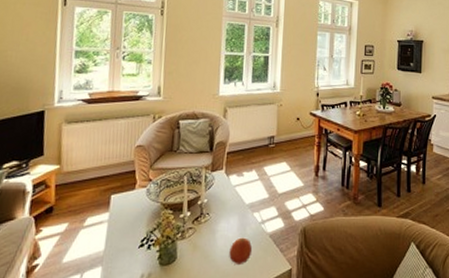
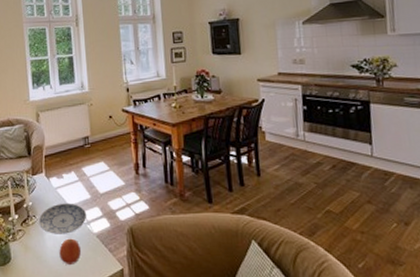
plate: none [212,201,263,233] -> present [39,203,87,234]

